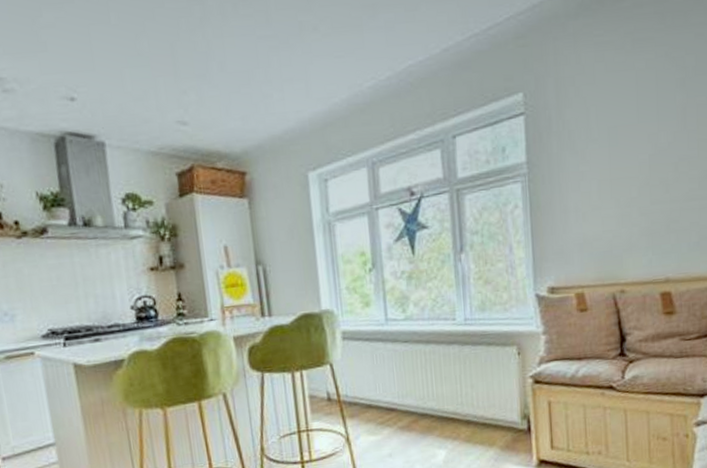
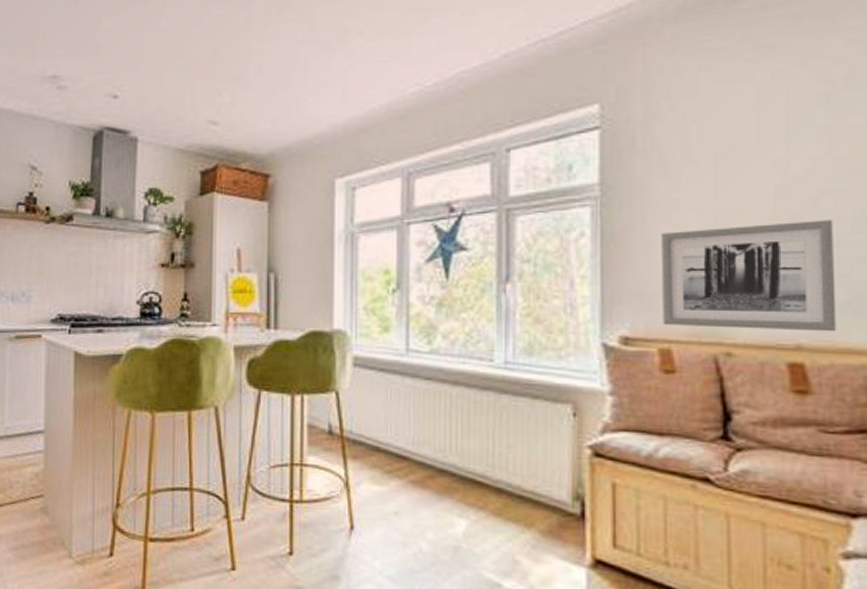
wall art: none [574,180,691,275] -> present [662,220,837,332]

